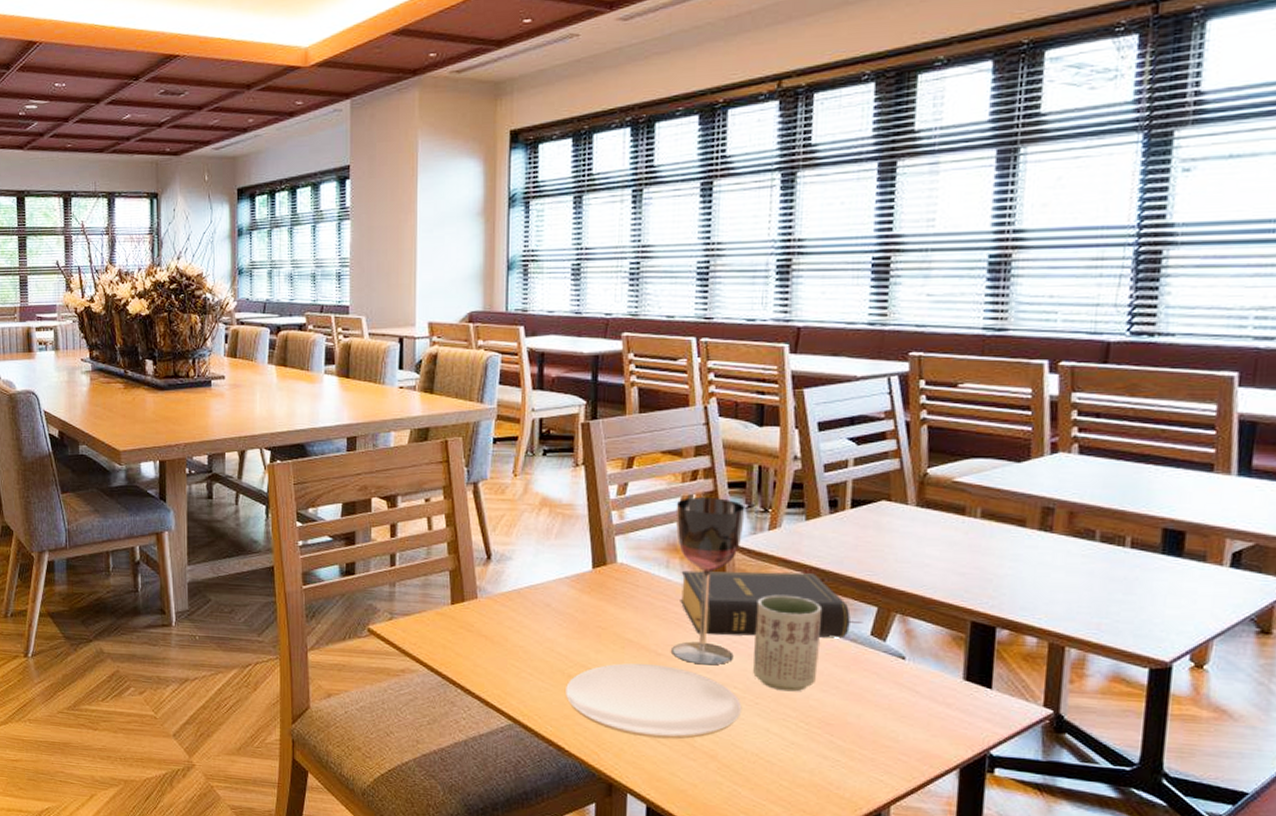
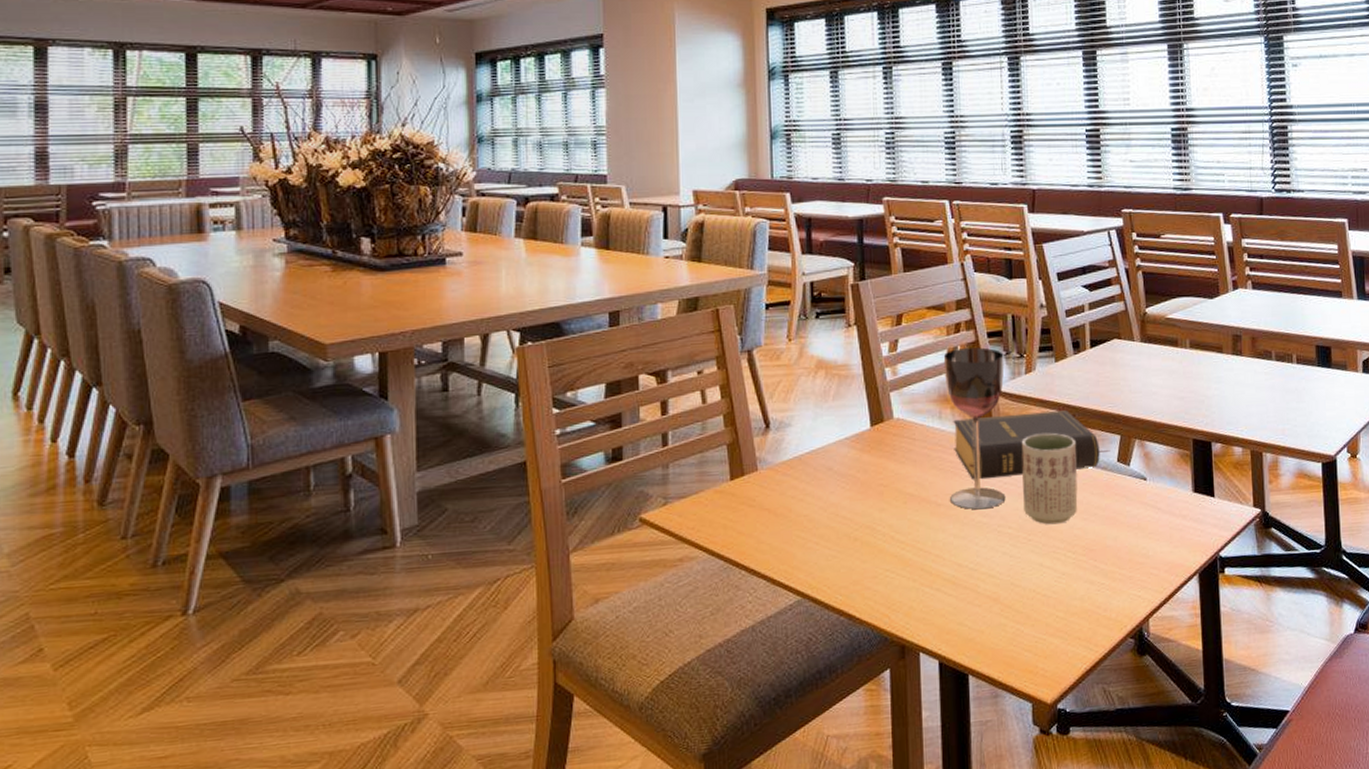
plate: present [566,663,742,740] -> none [853,515,1018,591]

